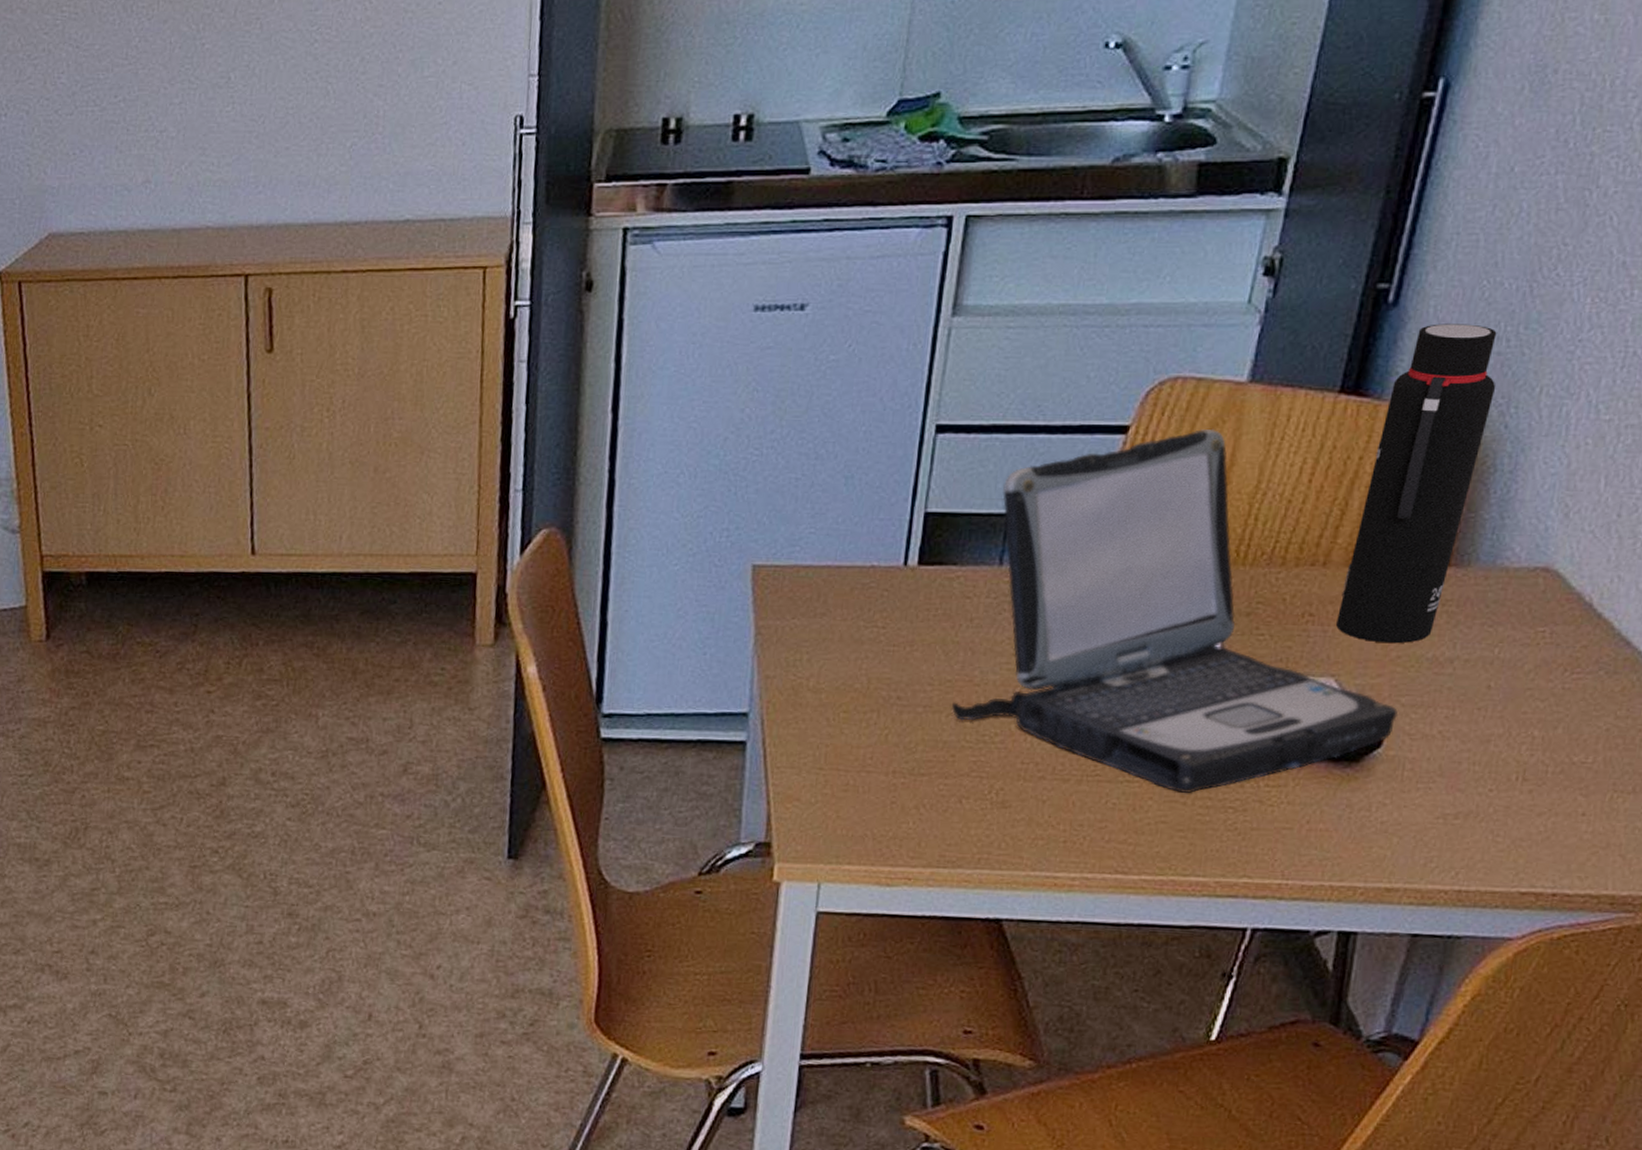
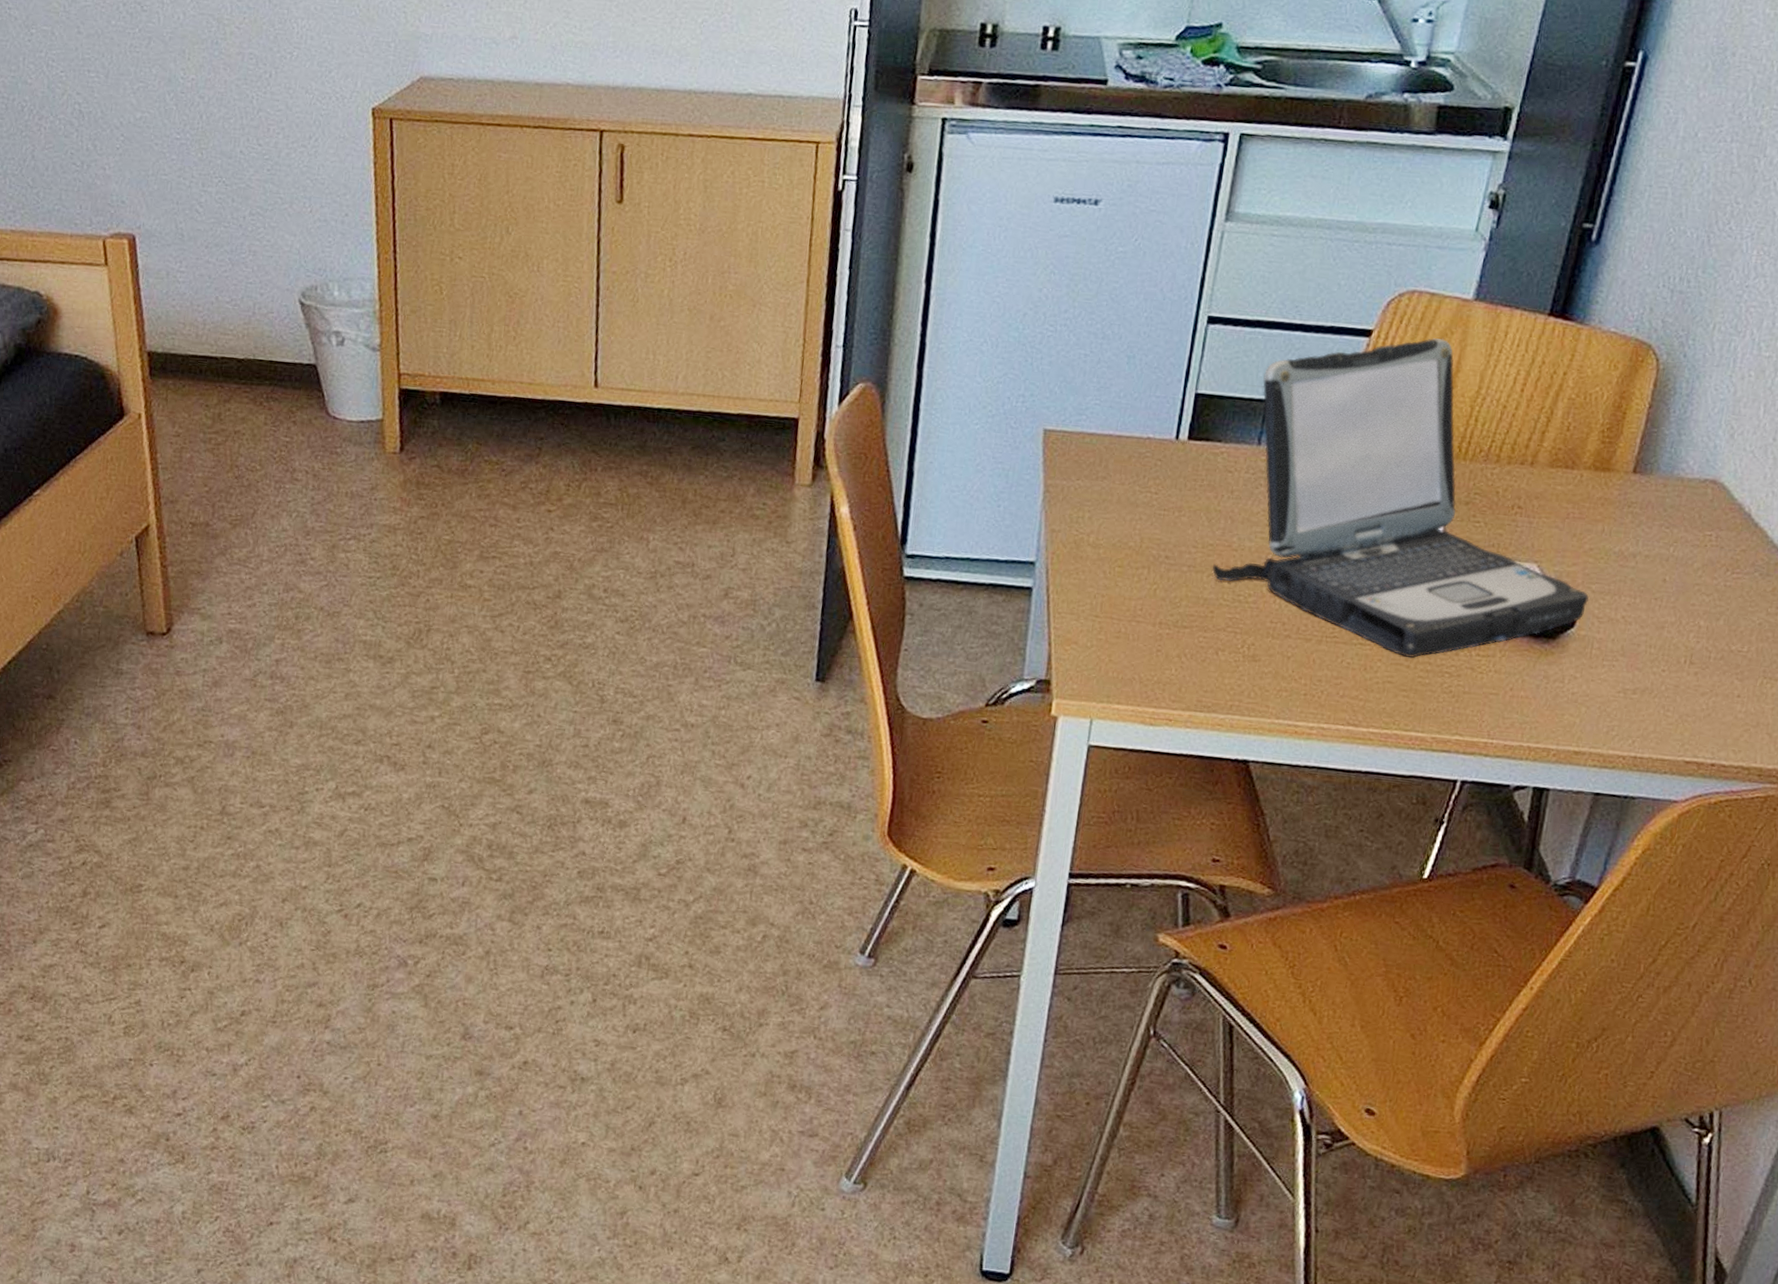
water bottle: present [1336,323,1497,644] -> none [1540,262,1680,538]

